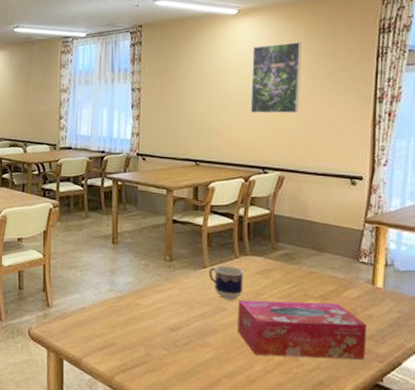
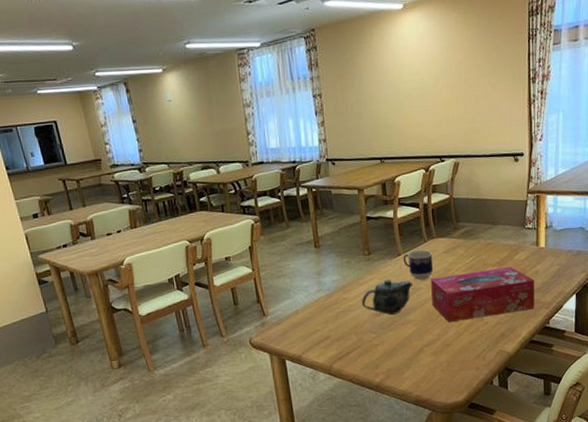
teapot: none [155,291,218,333] -> present [361,279,414,315]
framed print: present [250,41,302,114] -> none [421,31,467,107]

